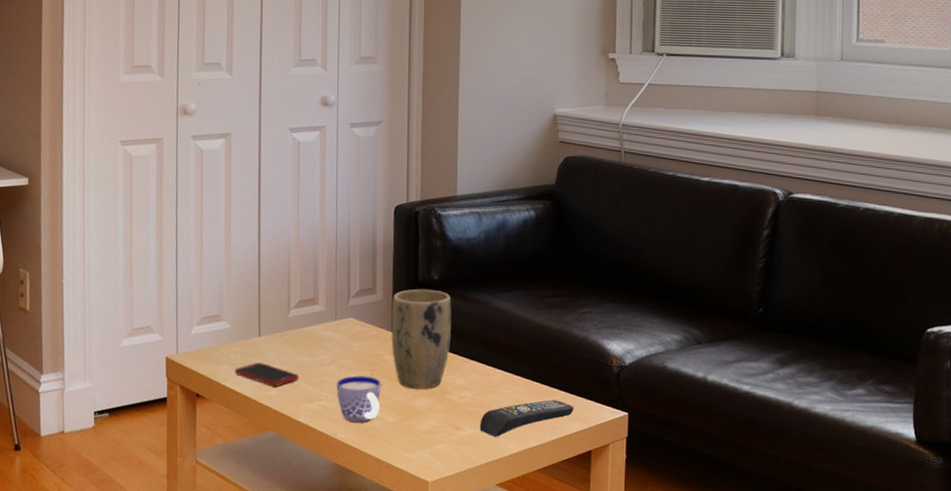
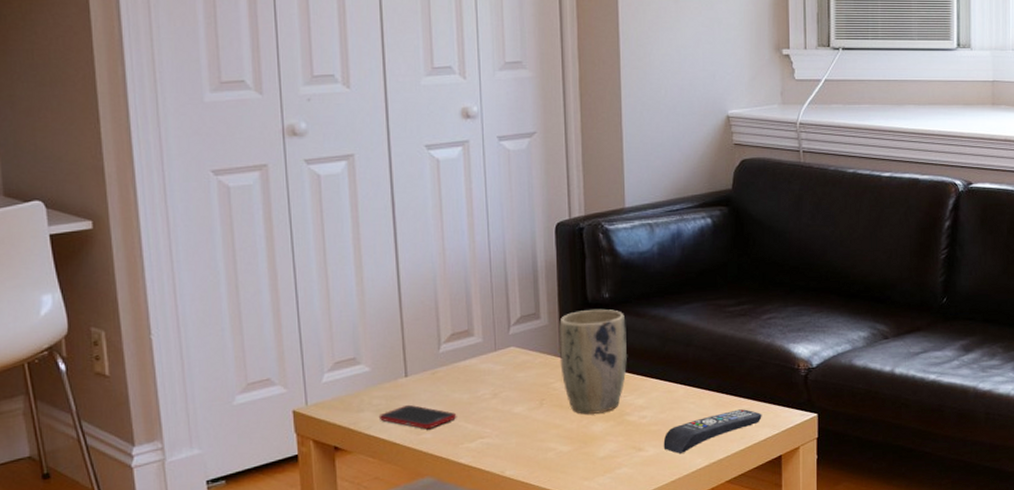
cup: present [336,375,381,423] -> none [501,406,553,457]

